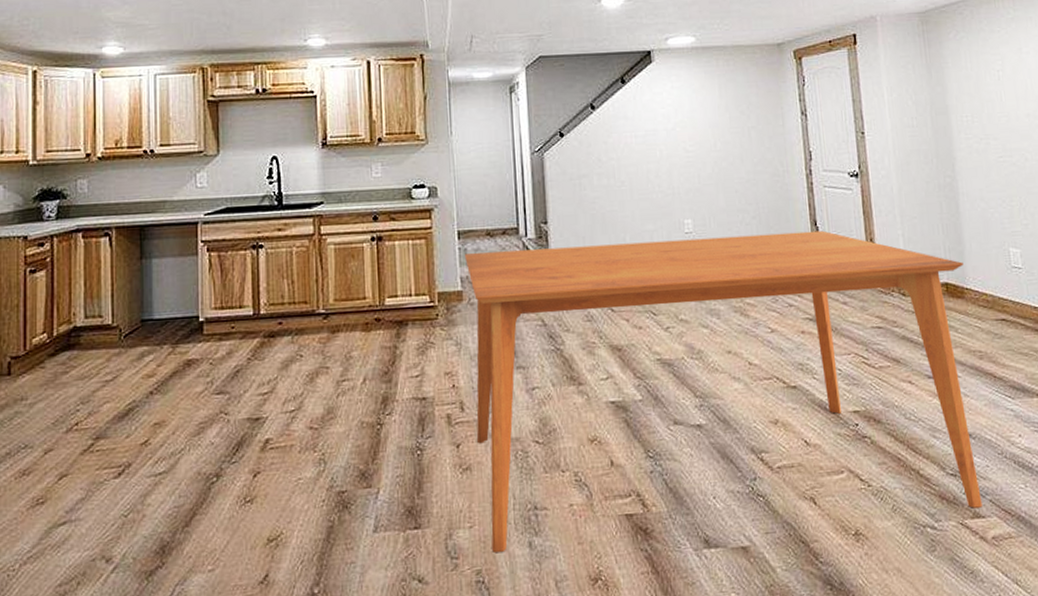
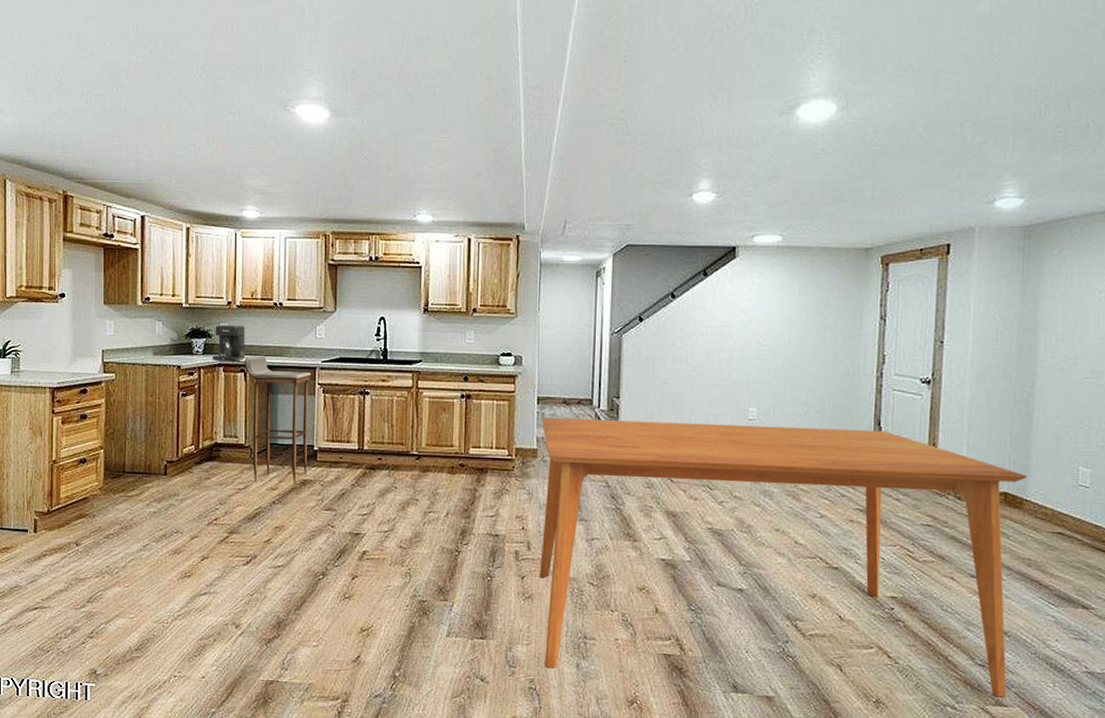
coffee maker: none [68,180,110,226] -> present [212,324,246,361]
bar stool: none [108,213,192,373] -> present [244,355,311,485]

